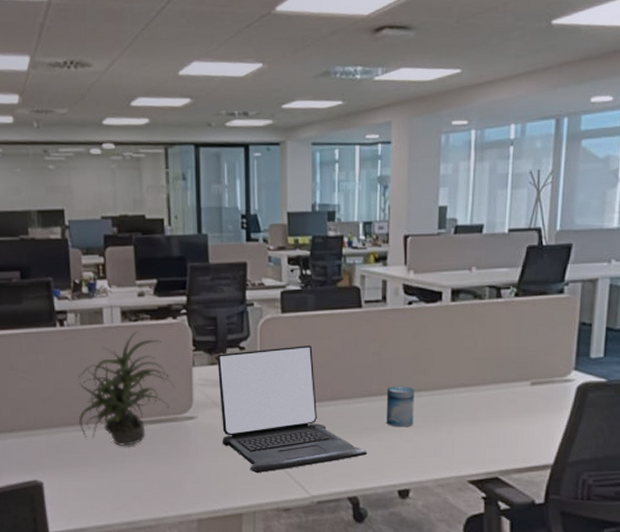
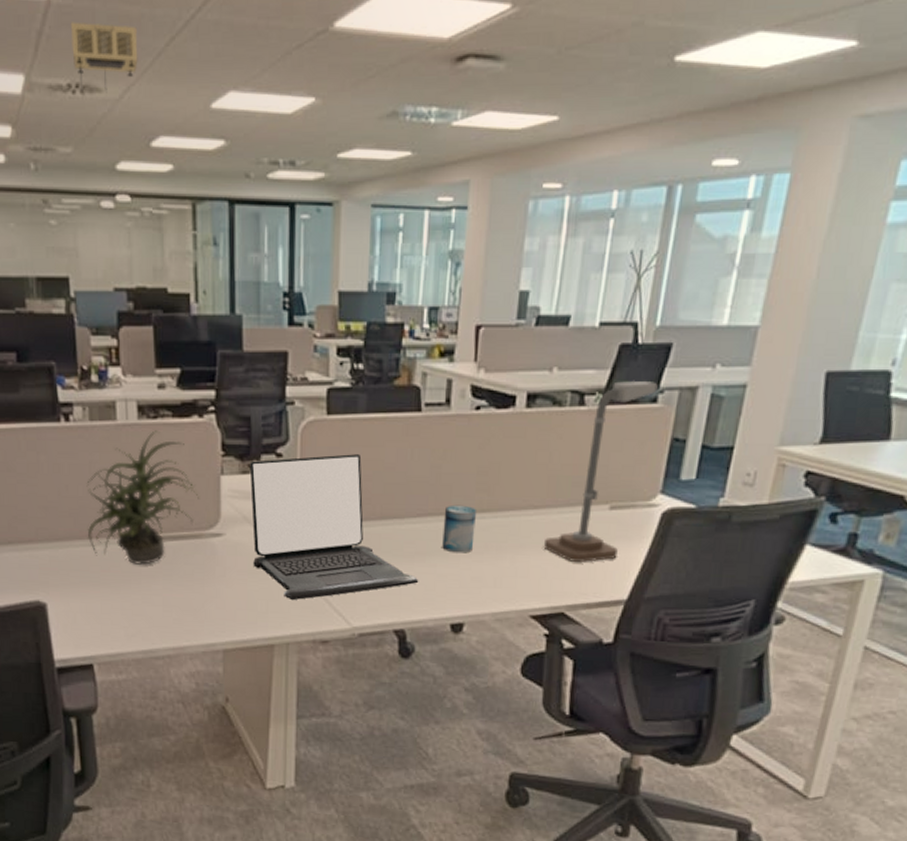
projector: none [66,16,120,67] -> present [70,22,138,93]
desk lamp: none [475,276,563,432] -> present [543,381,658,562]

